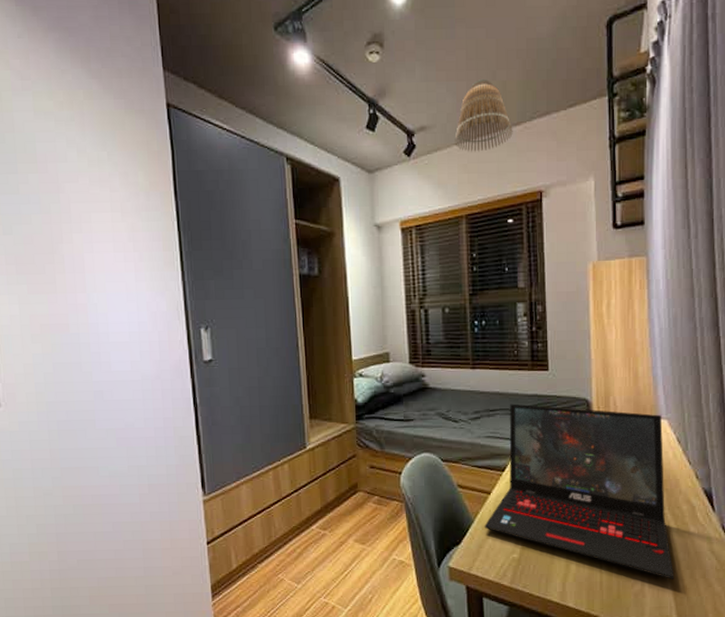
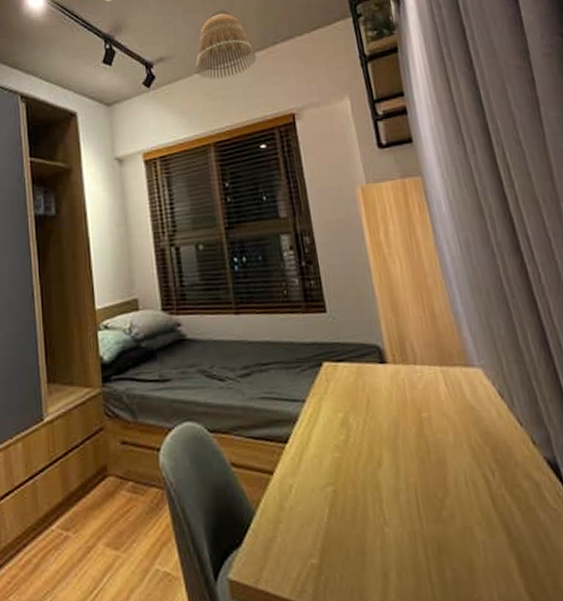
laptop: present [484,403,674,579] -> none [269,355,533,592]

